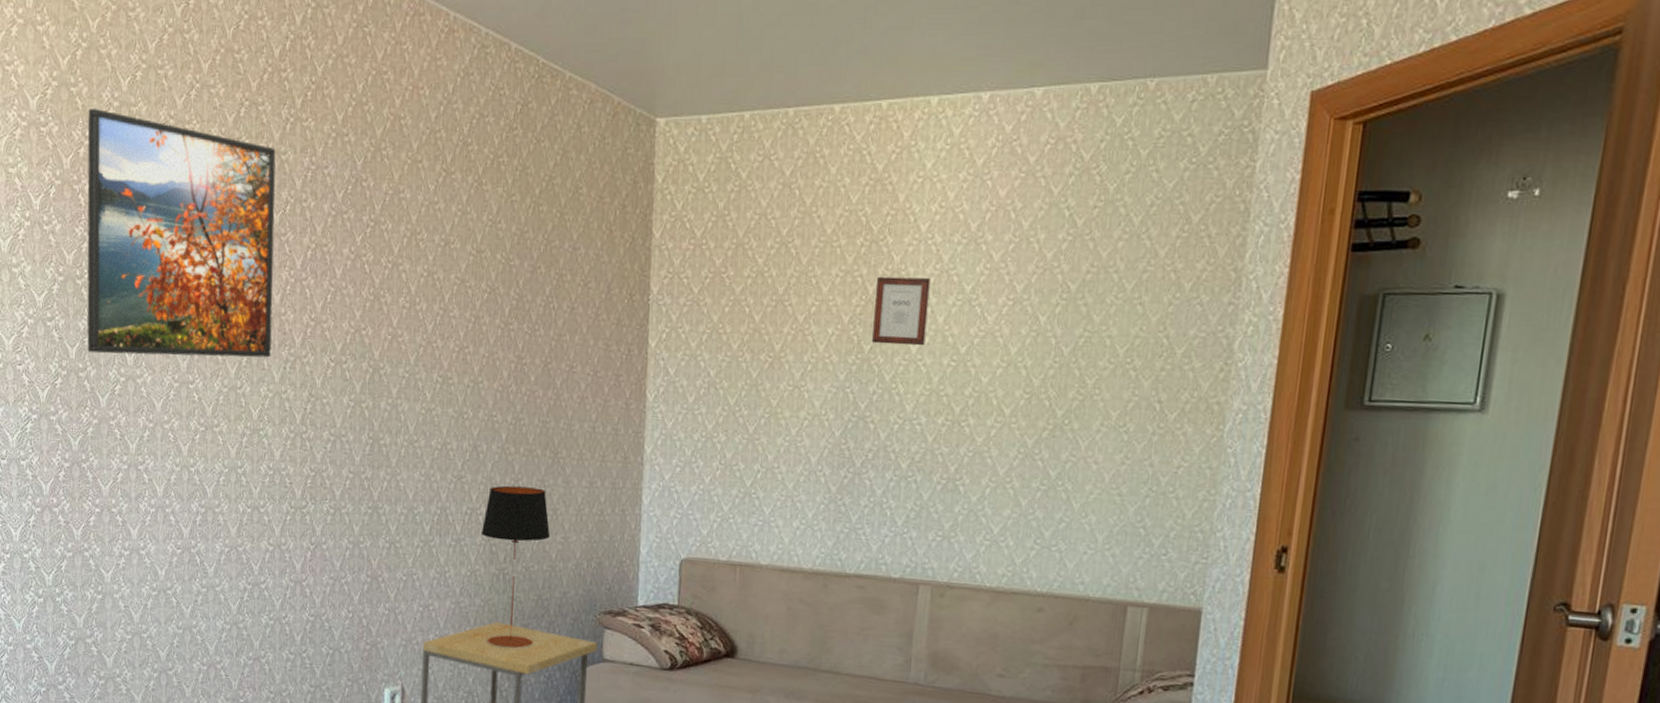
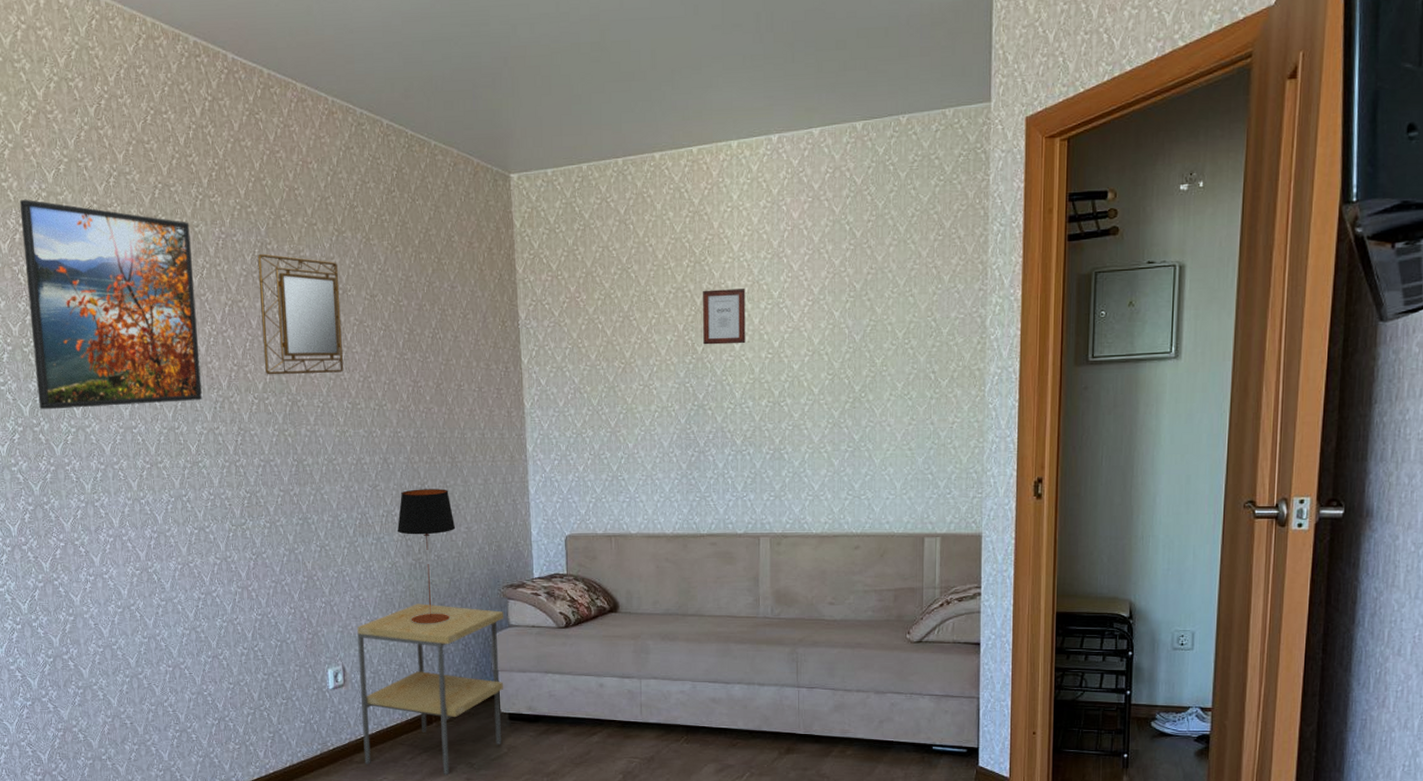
home mirror: none [345,191,442,339] -> present [257,253,343,375]

